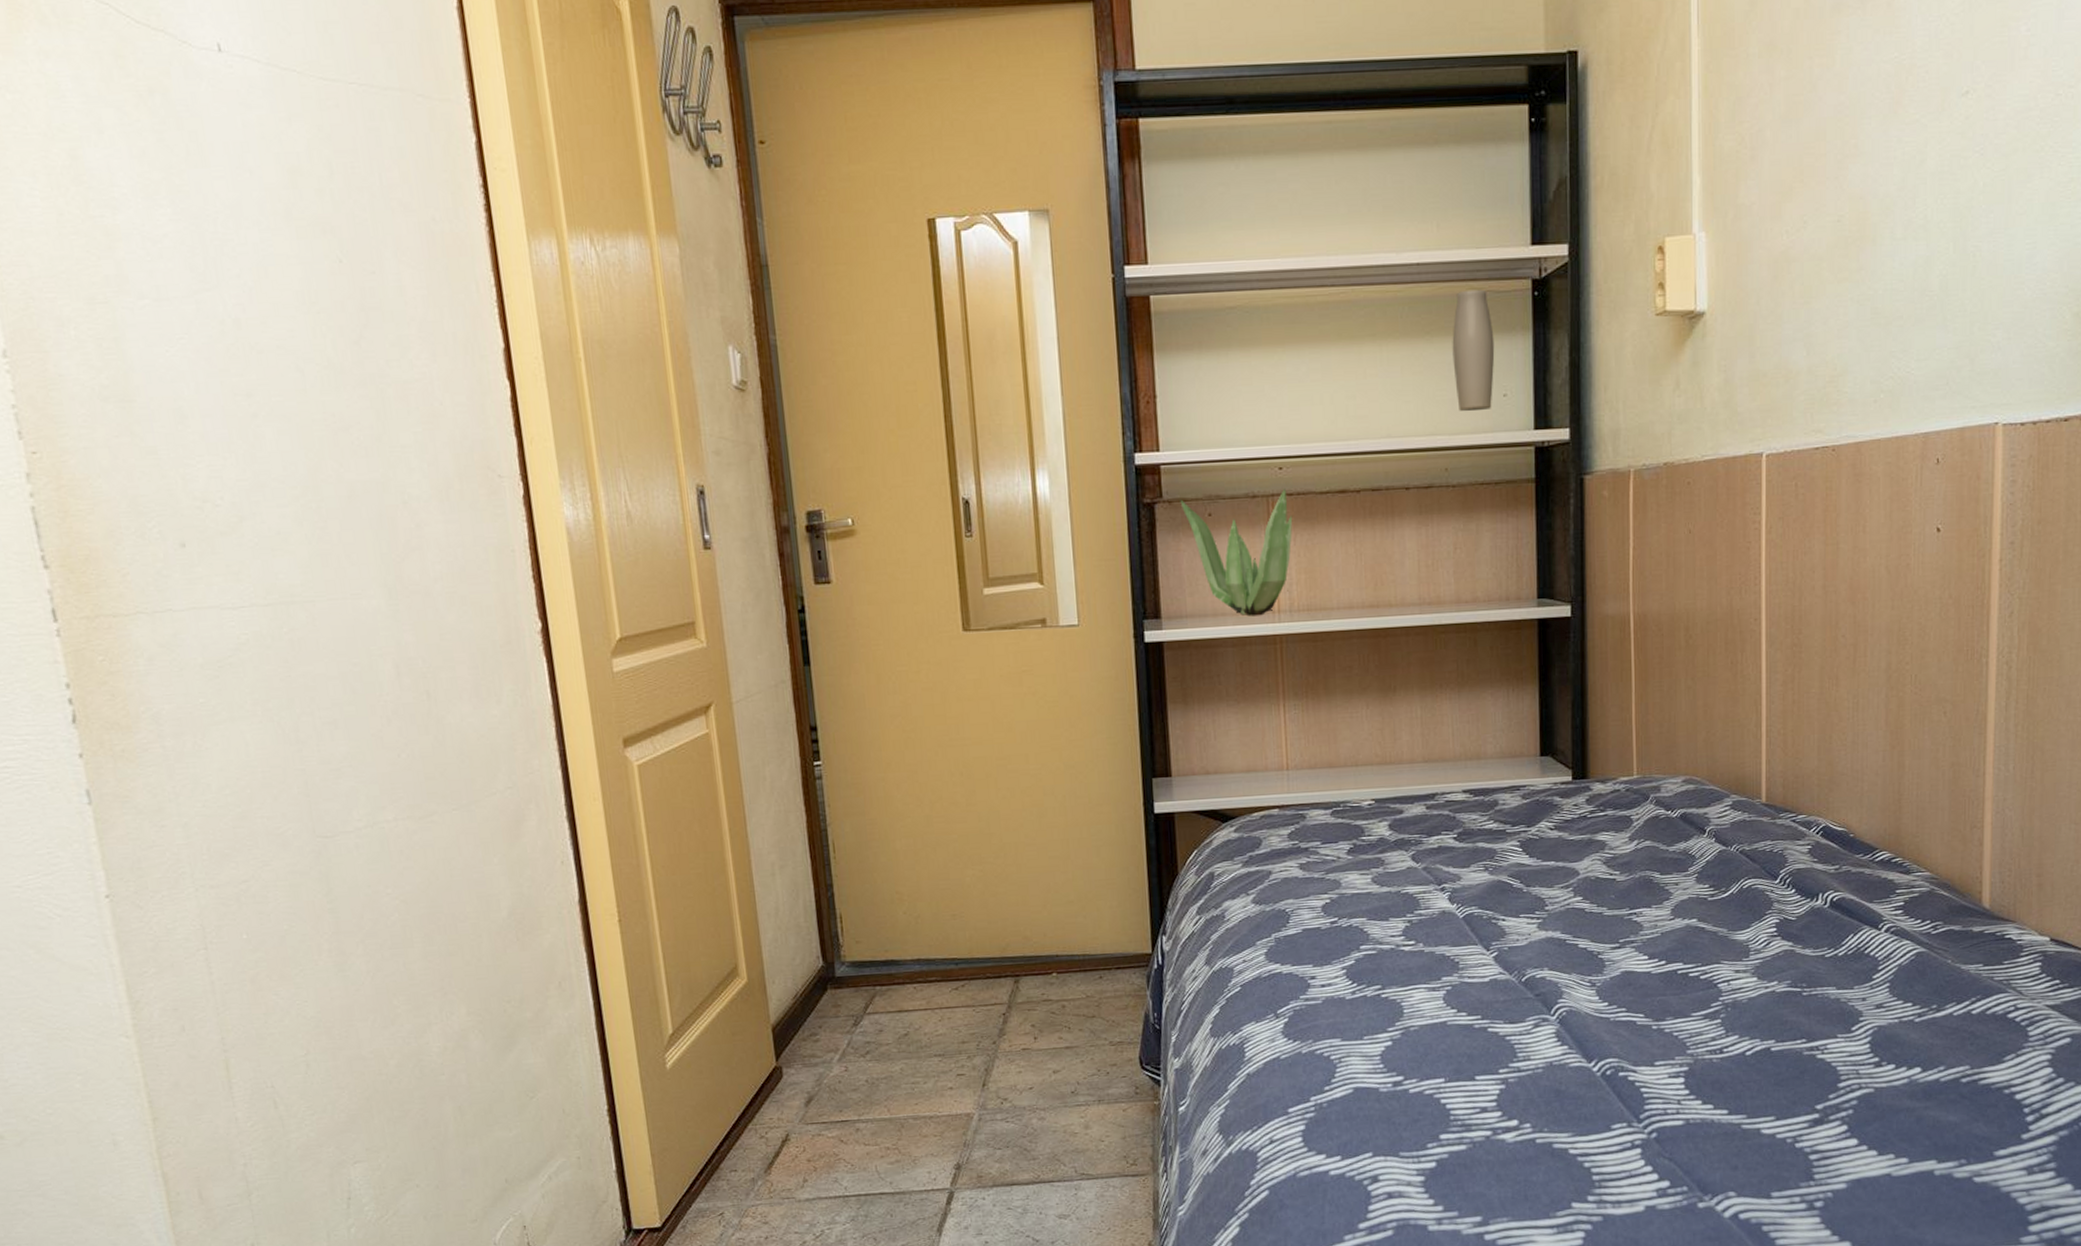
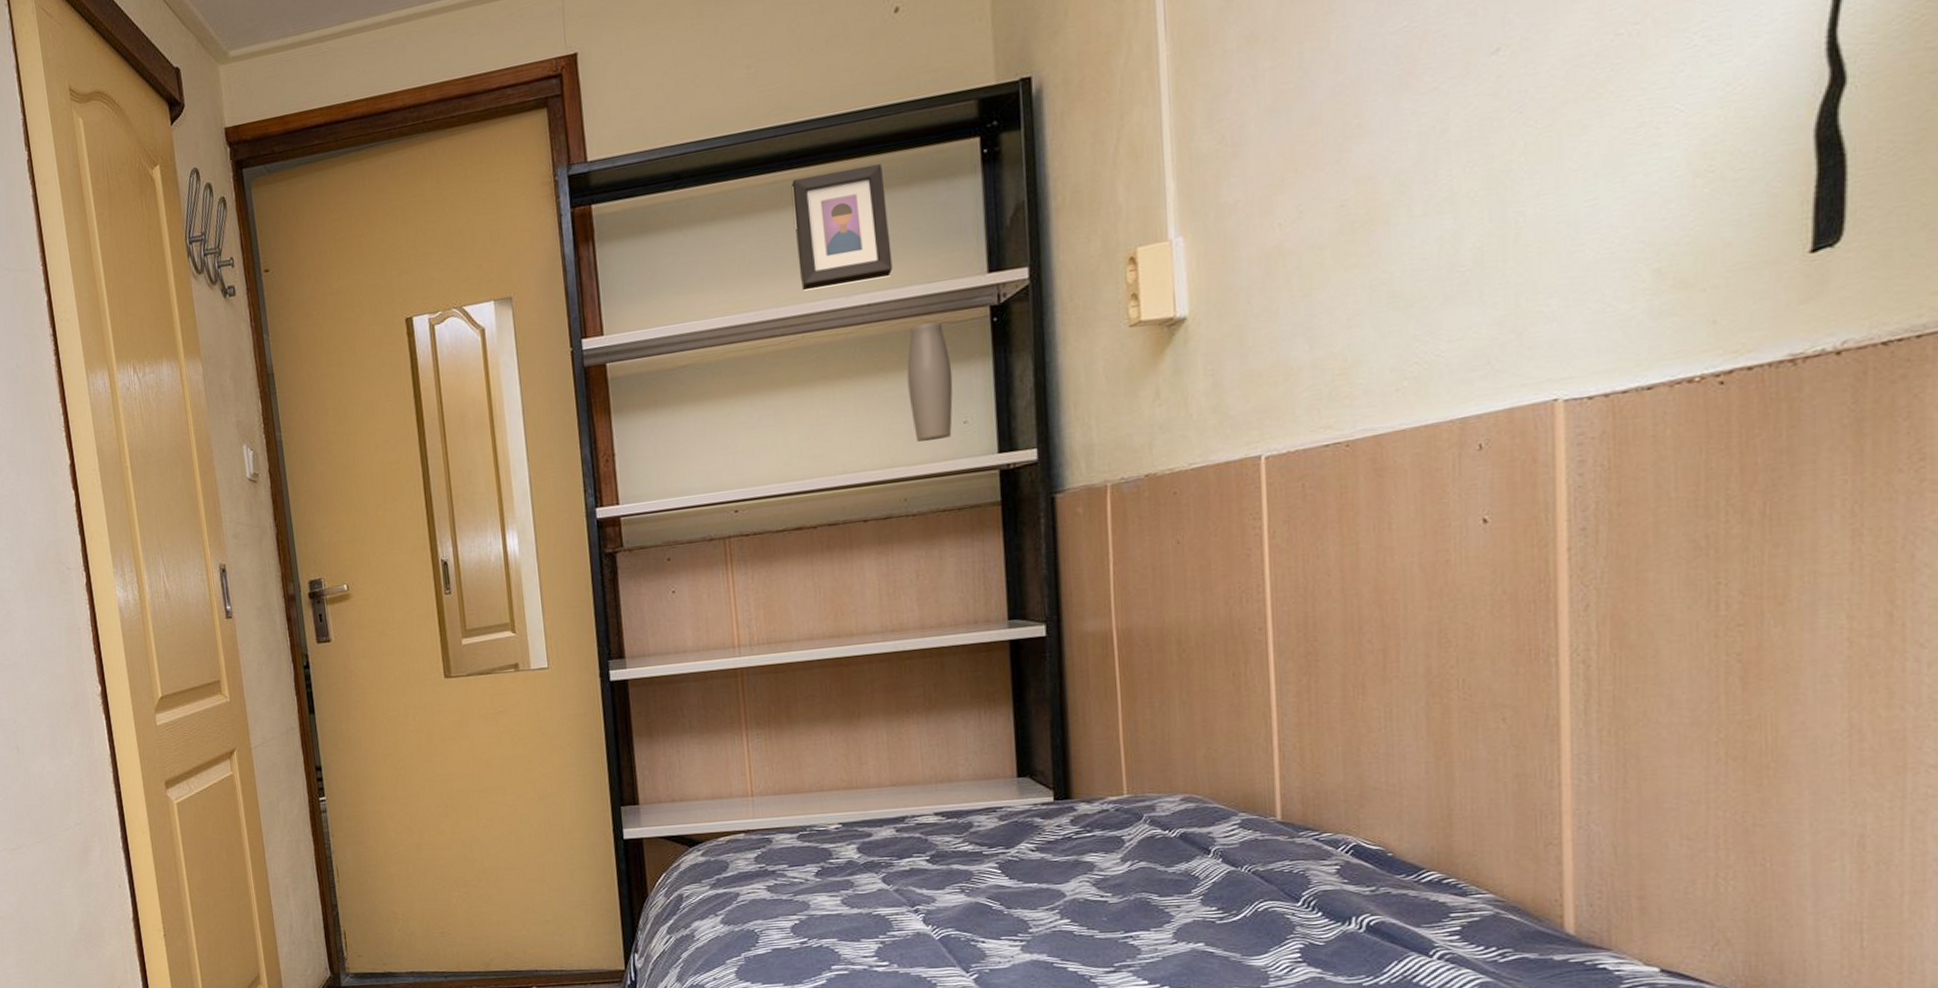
plant: present [1180,489,1293,617] -> none [640,530,750,653]
picture frame: none [1345,117,1442,241] -> present [791,163,893,291]

